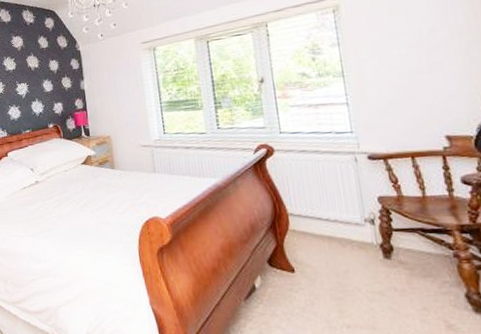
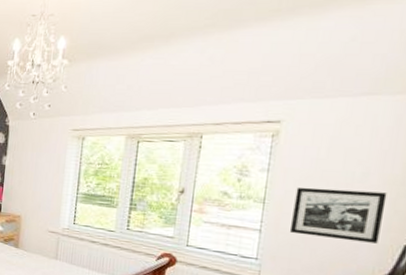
picture frame: none [370,43,464,100] -> present [289,187,387,244]

